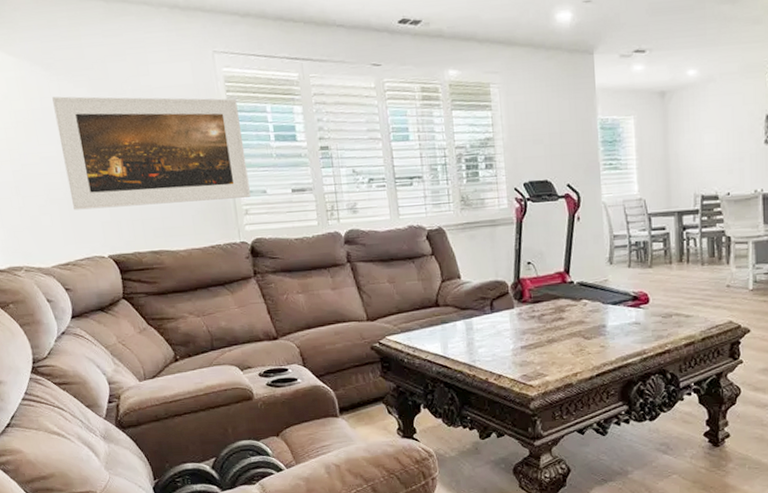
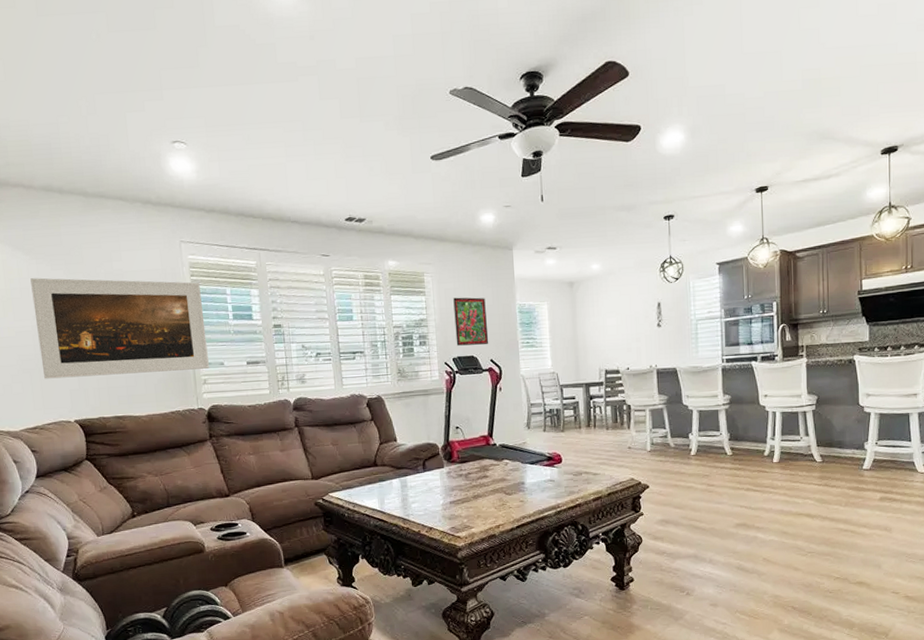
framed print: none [524,111,566,169] -> present [453,297,489,346]

